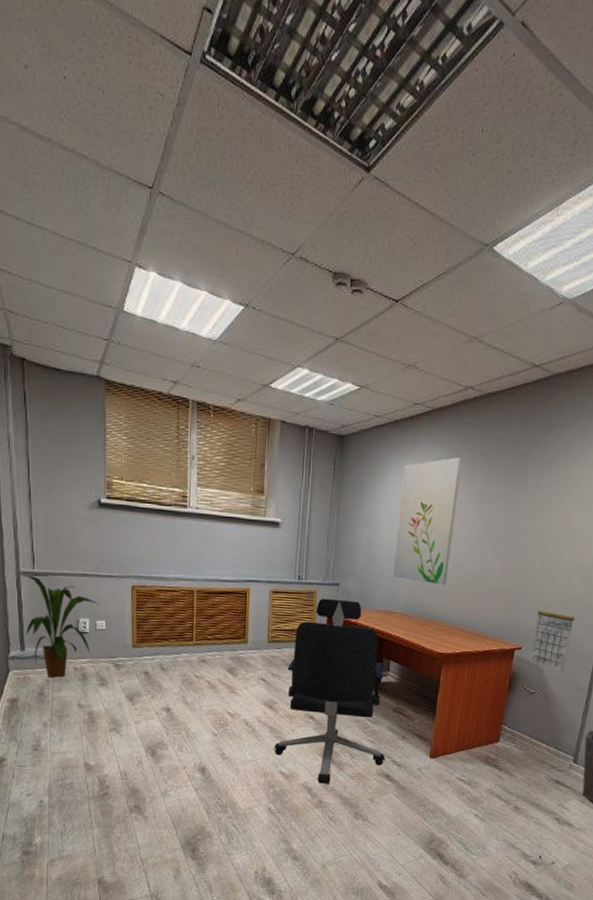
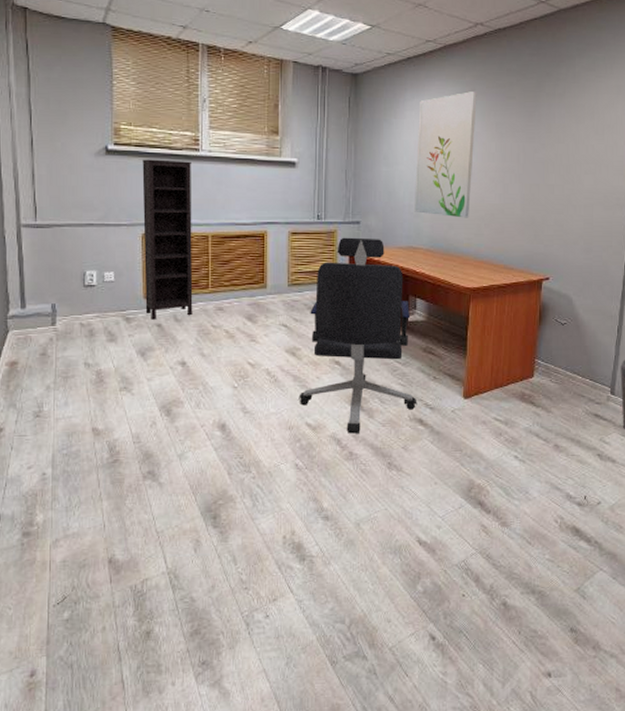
house plant: present [20,574,99,678] -> none [21,226,107,336]
bookcase: none [132,513,179,668] -> present [142,159,193,320]
calendar: present [529,601,575,673] -> none [558,229,600,302]

